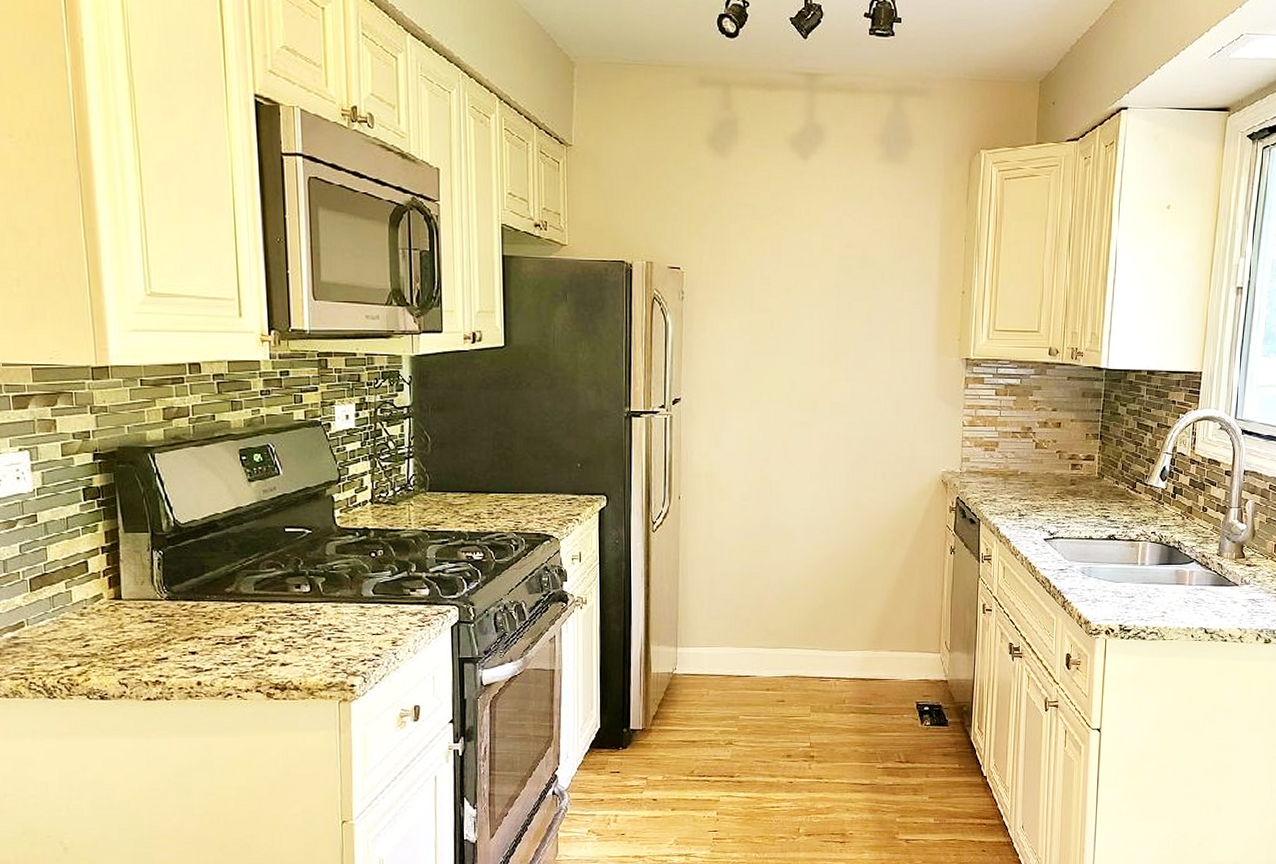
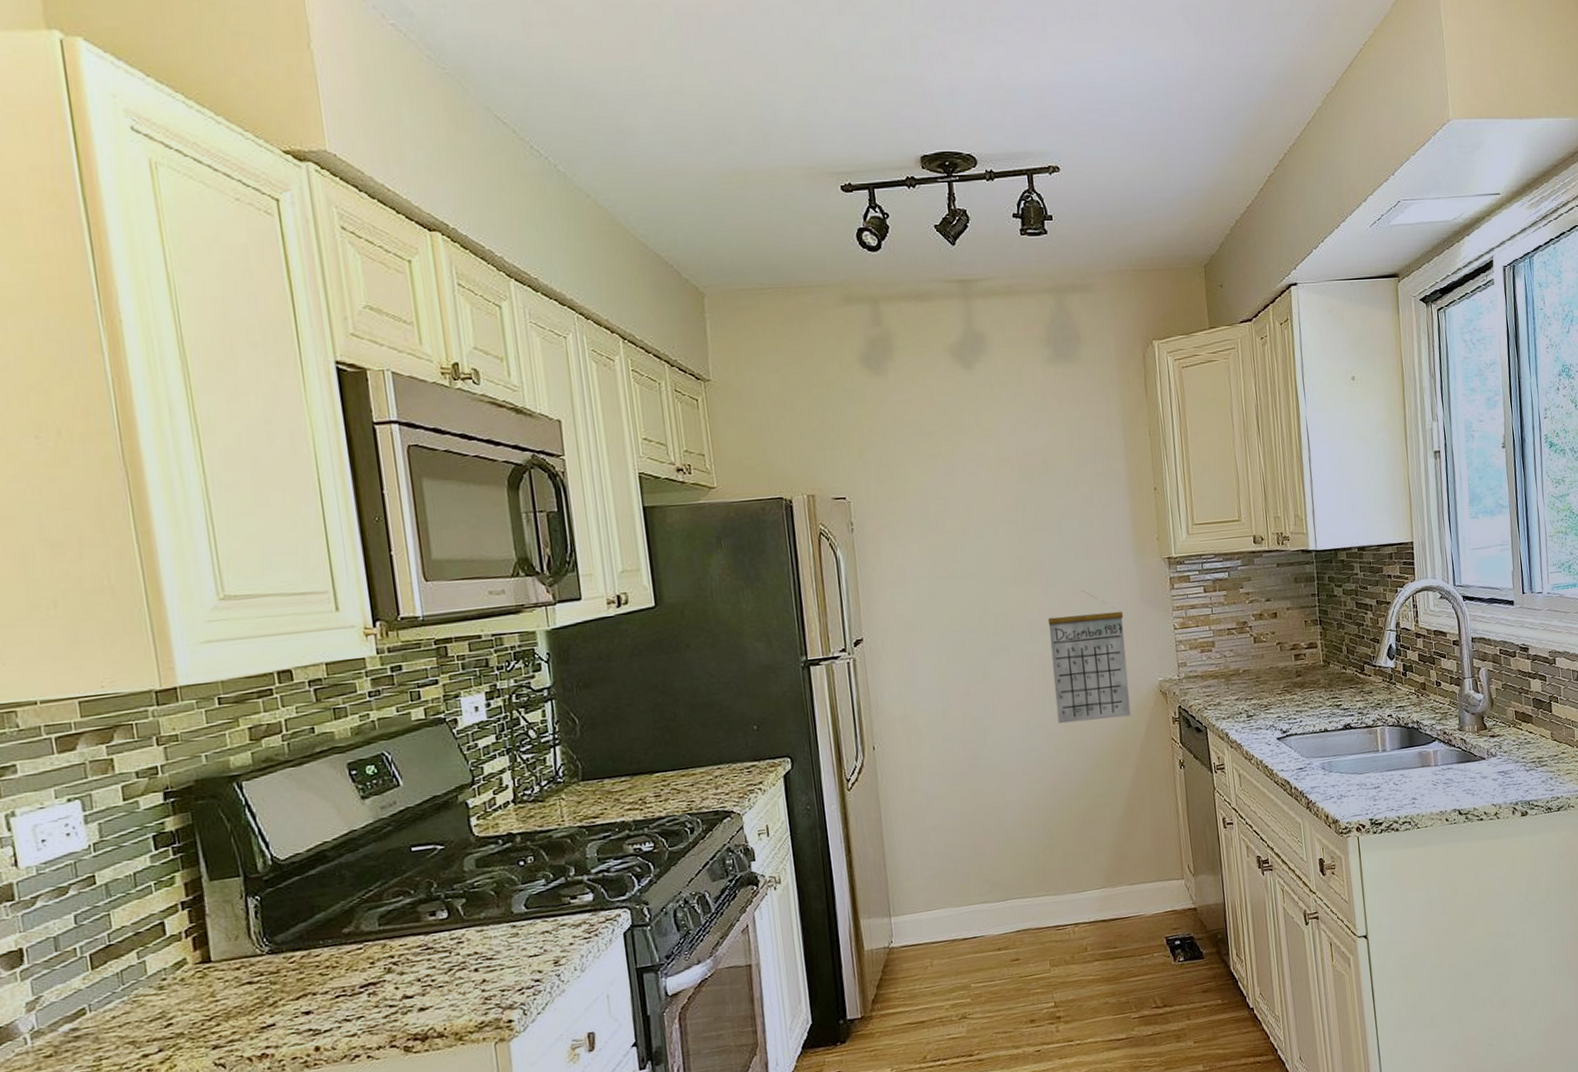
calendar: none [845,380,918,500] -> present [1047,590,1131,724]

